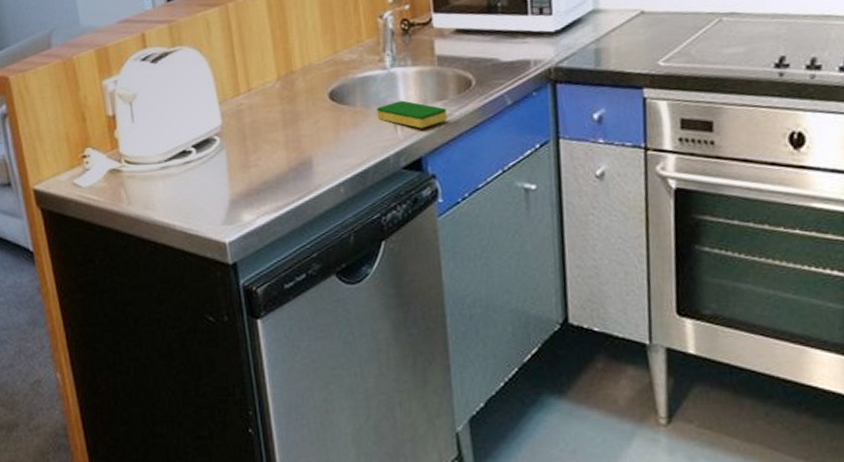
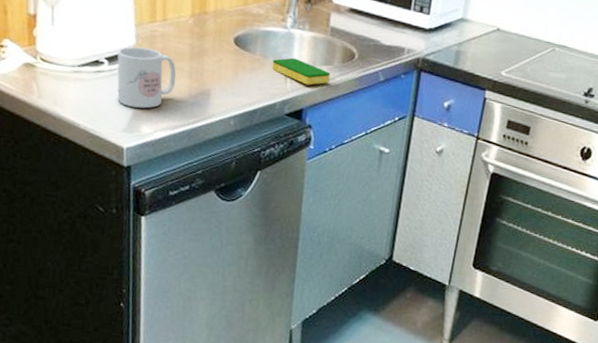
mug: none [205,125,272,195] -> present [117,46,176,108]

